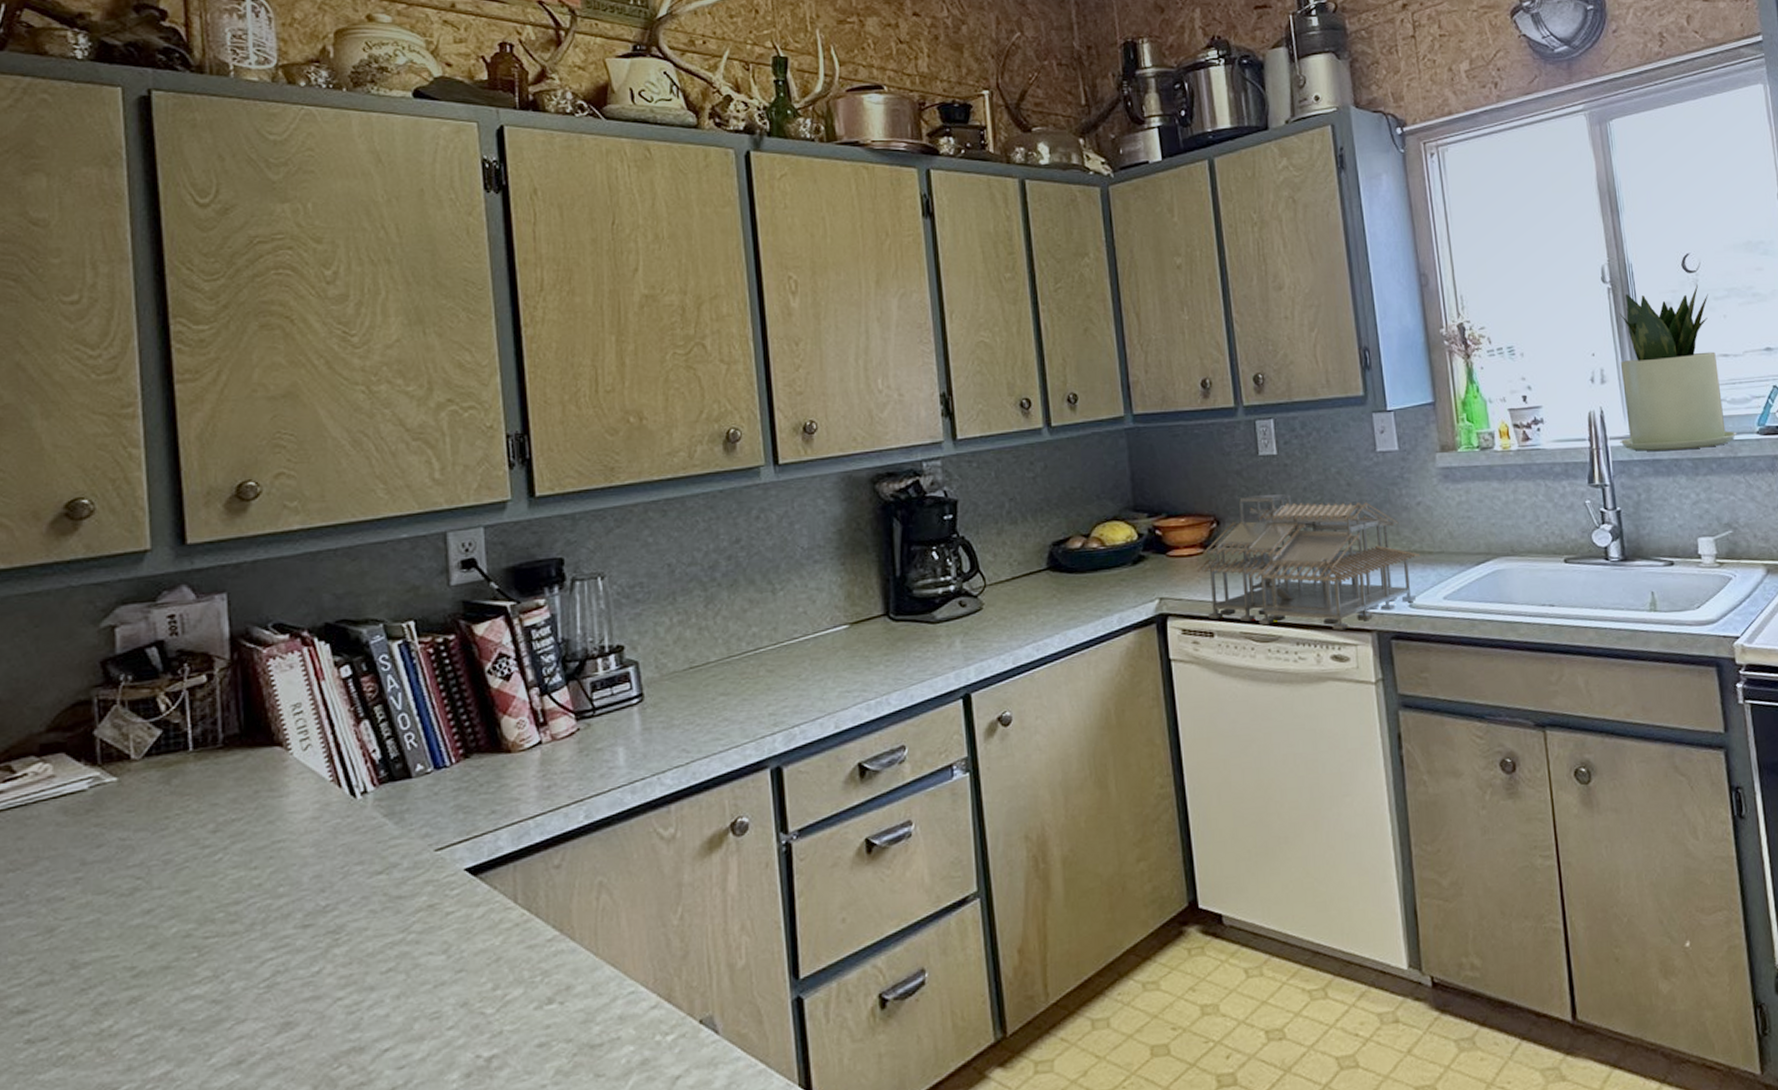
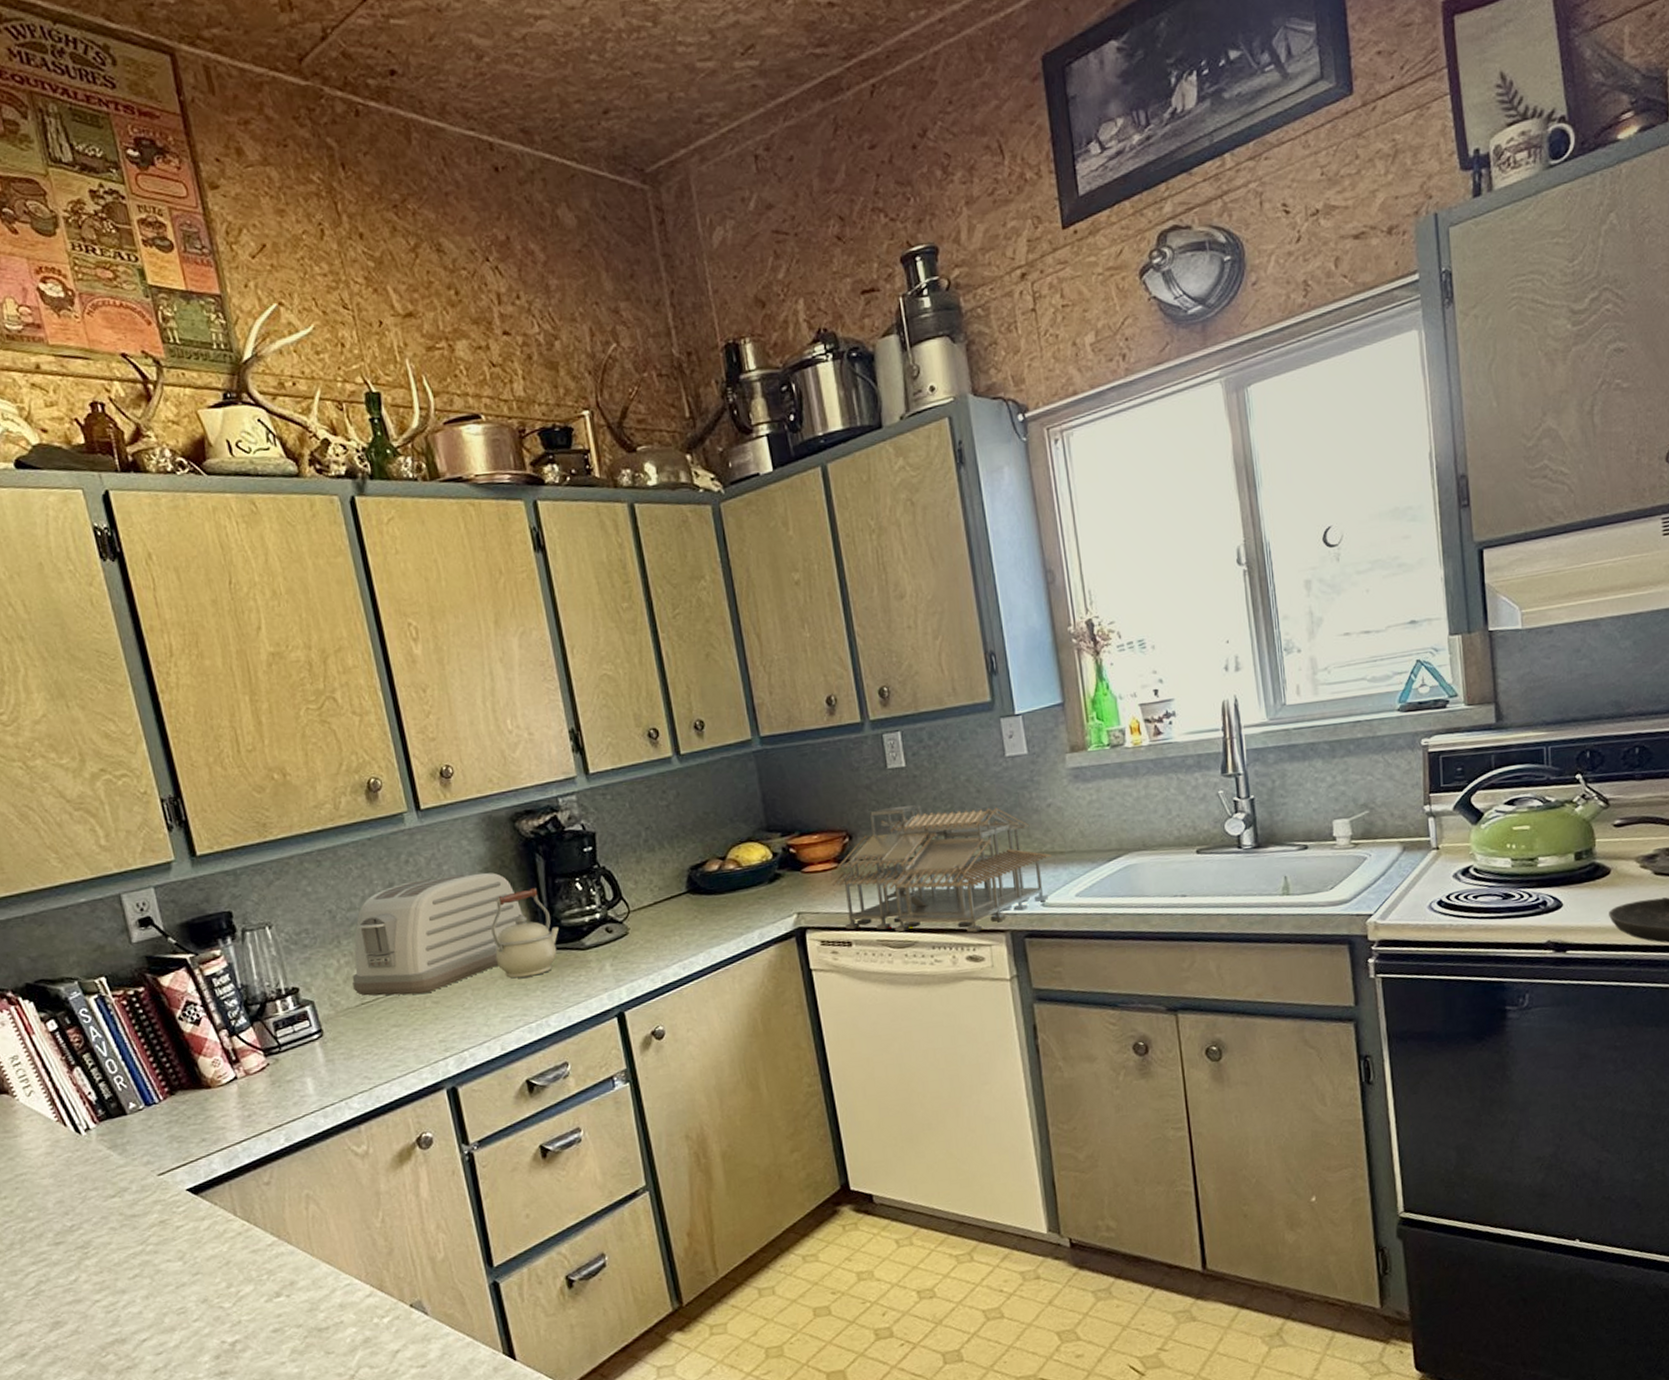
toaster: none [683,534,874,662] -> present [352,872,523,996]
kettle: none [838,553,911,650] -> present [491,887,560,979]
planter: present [1618,284,1737,452] -> none [1254,559,1377,738]

